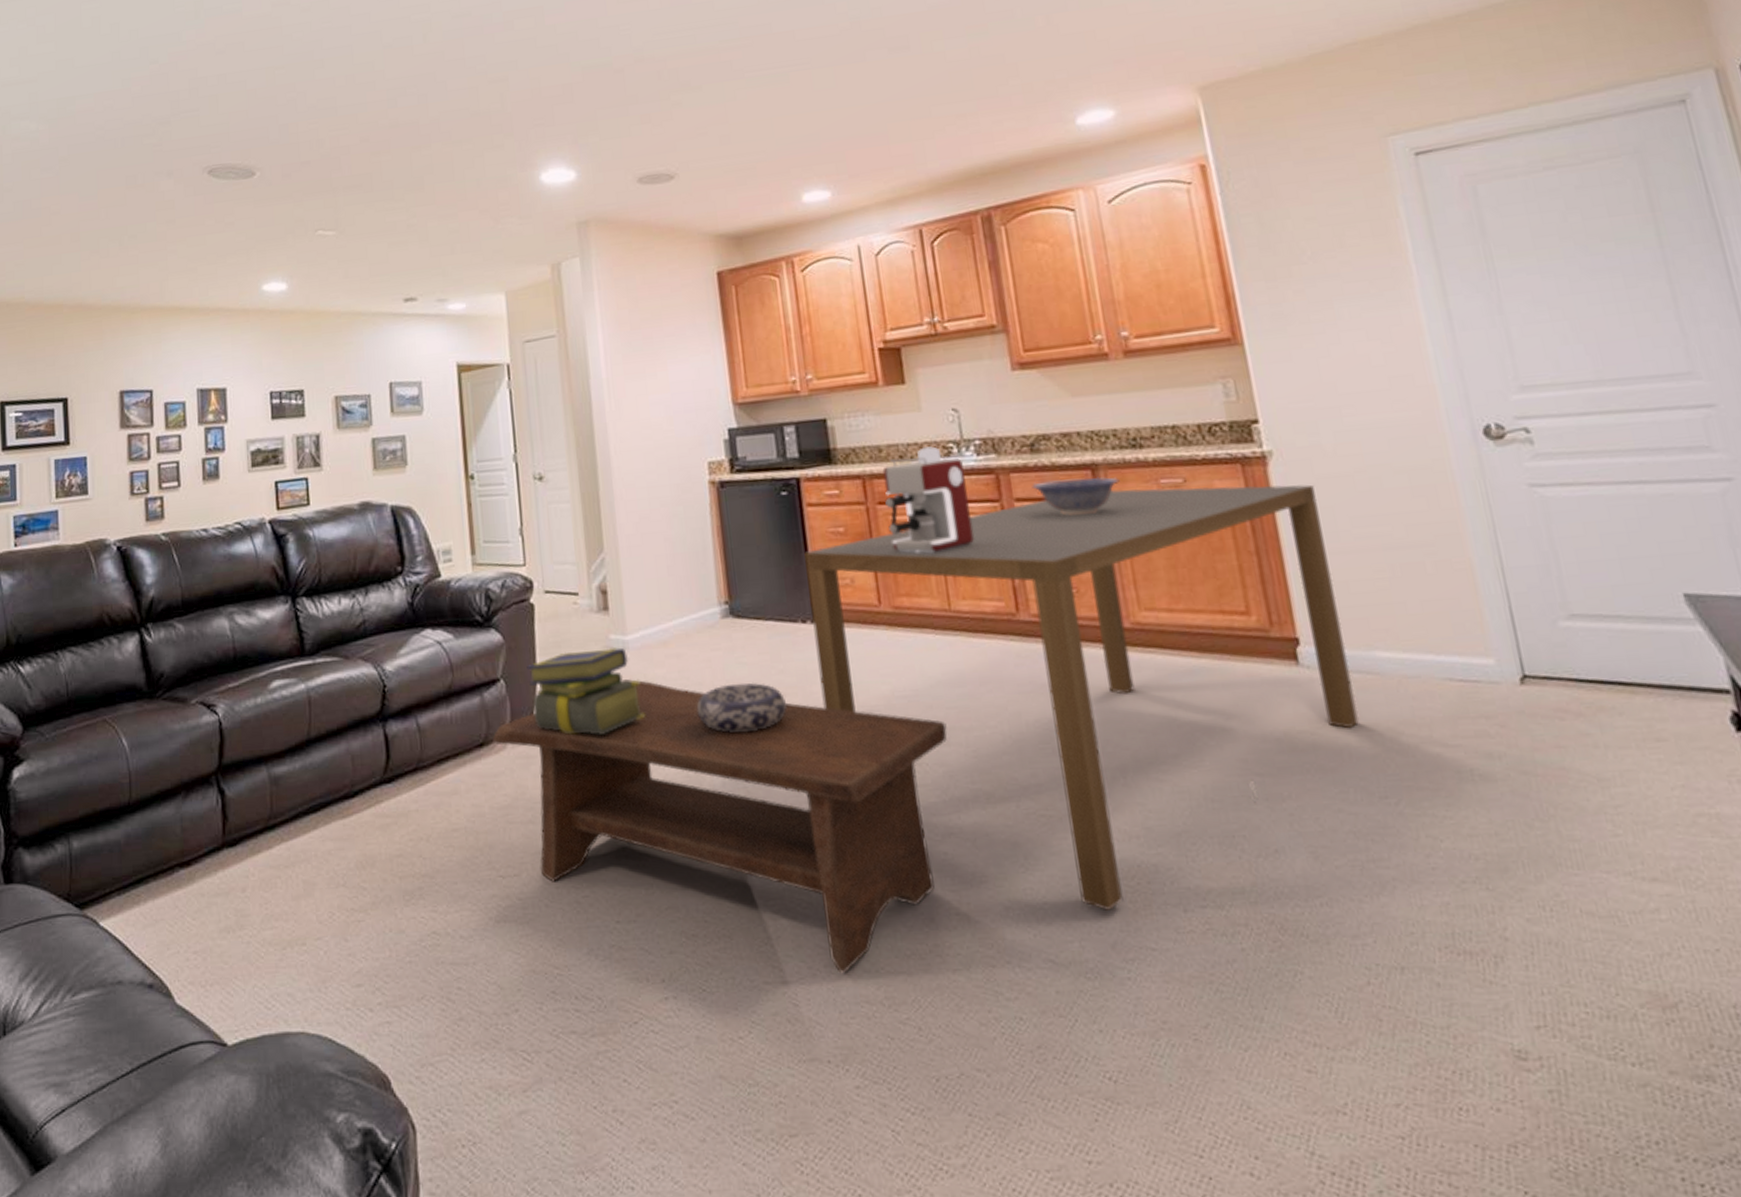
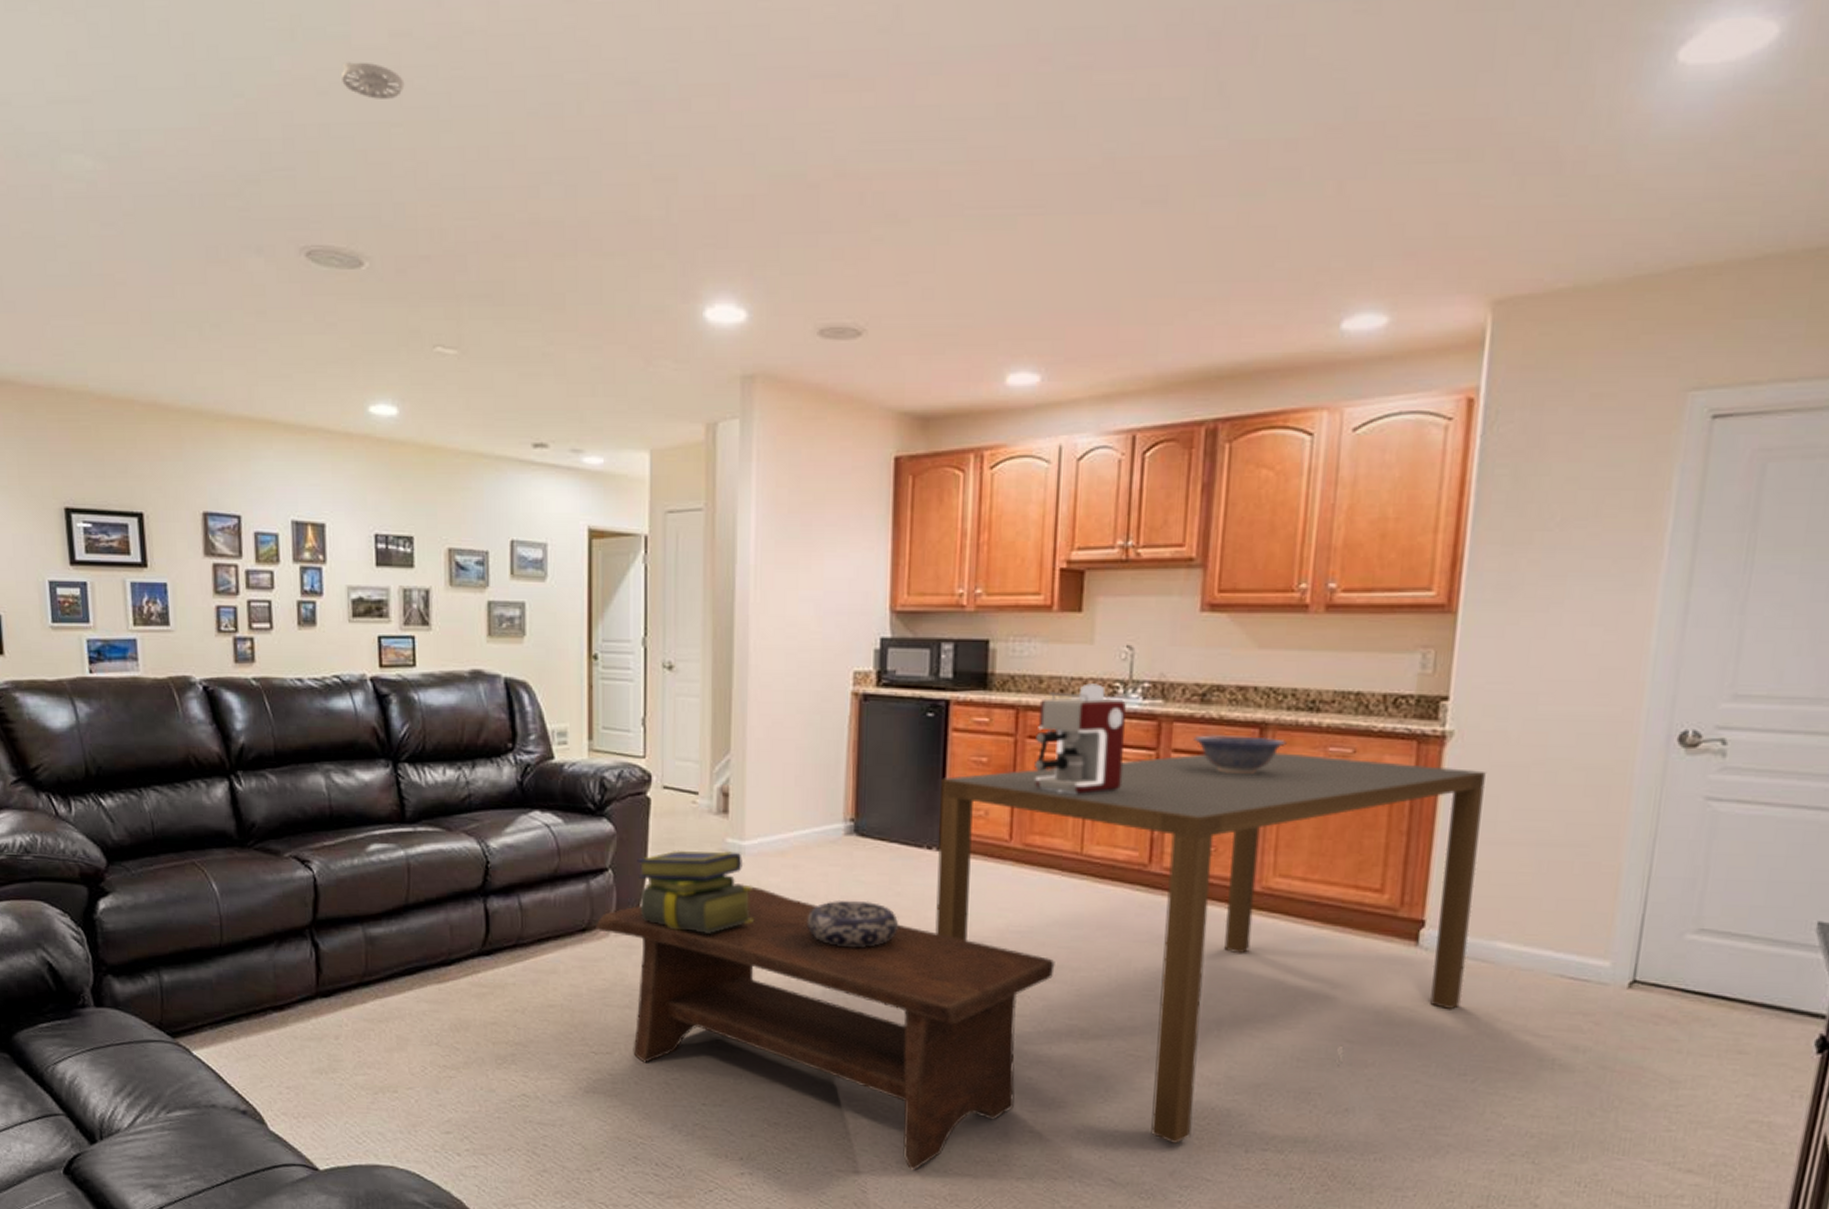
smoke detector: none [235,26,286,52] -> present [342,62,405,99]

